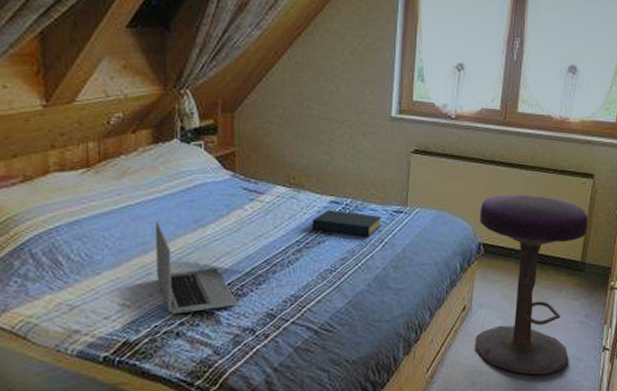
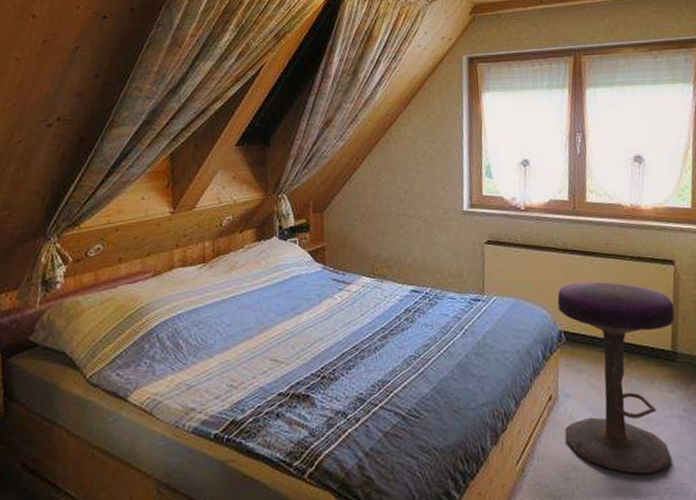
laptop: present [155,222,237,314] -> none [258,310,329,395]
hardback book: present [312,209,383,236] -> none [395,298,461,324]

